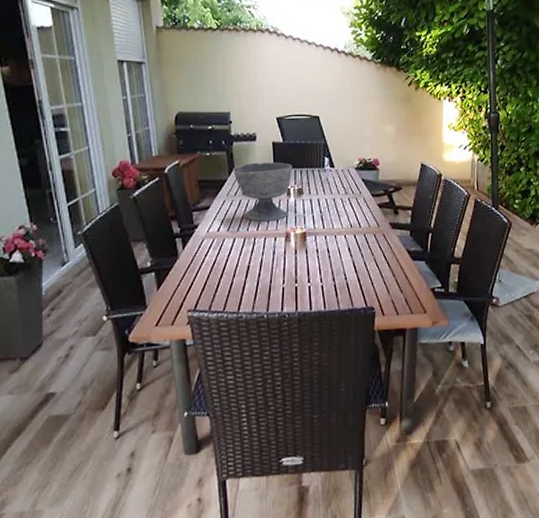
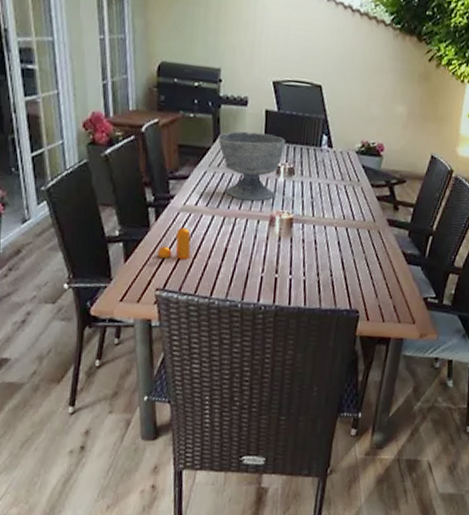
pepper shaker: none [186,252,218,282] -> present [157,227,191,260]

